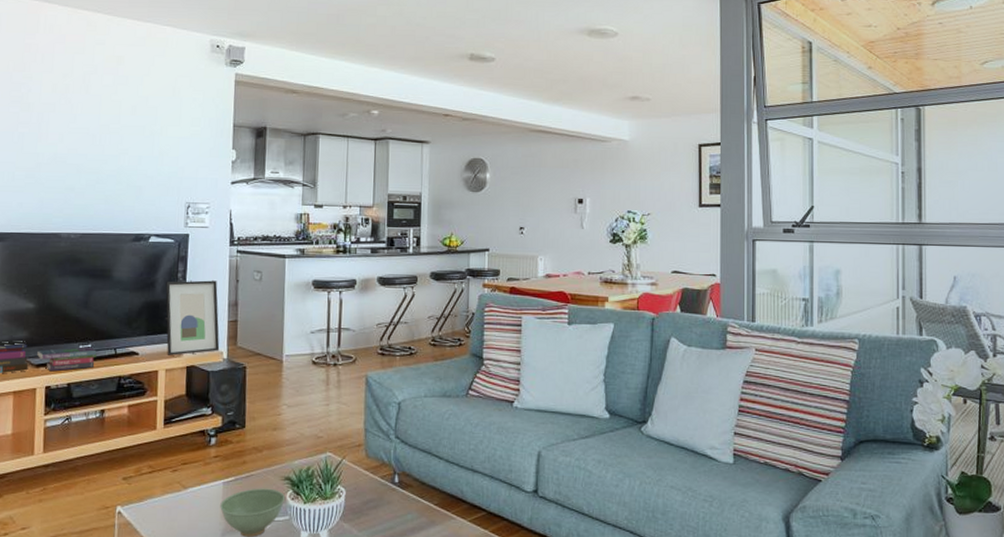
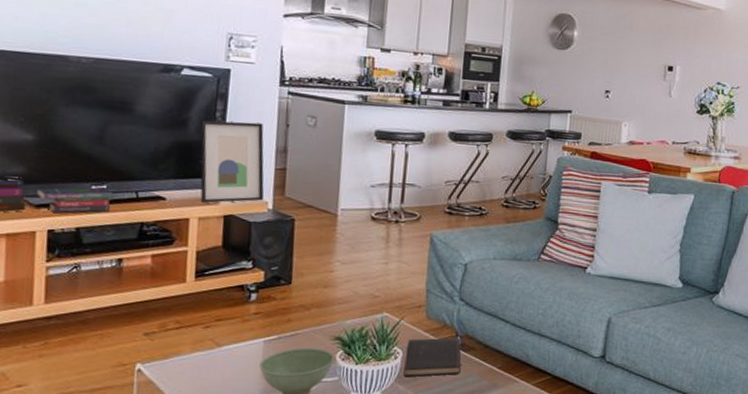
hardcover book: none [347,475,400,516] -> present [403,337,462,377]

